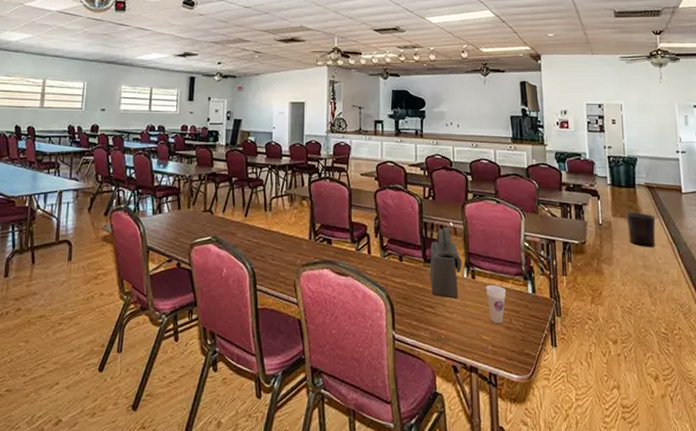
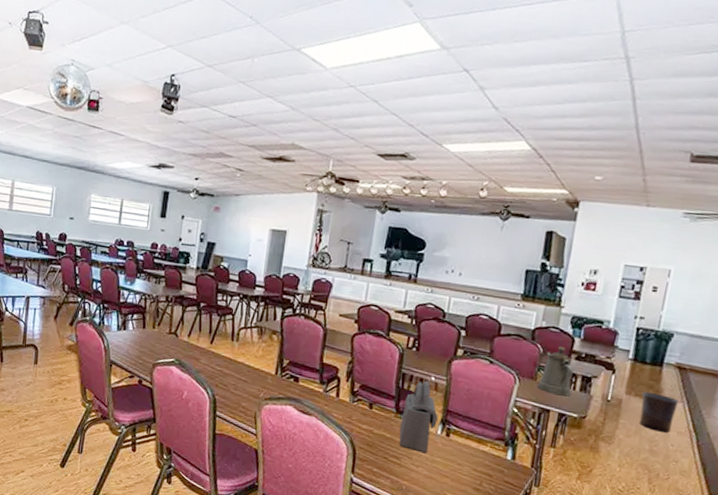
cup: present [486,285,507,325] -> none [458,445,483,485]
coffee pot: none [540,181,569,225] -> present [537,347,574,397]

